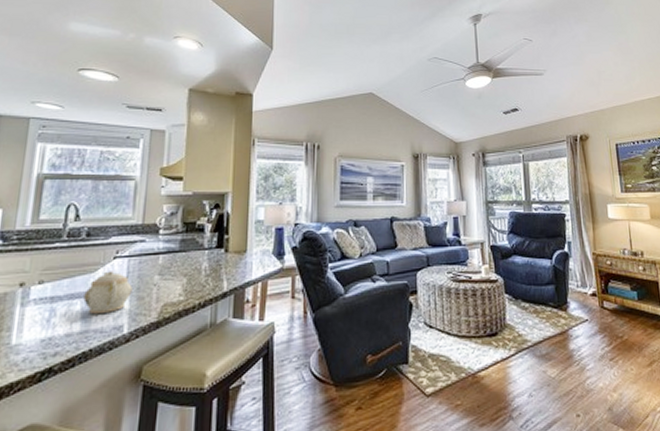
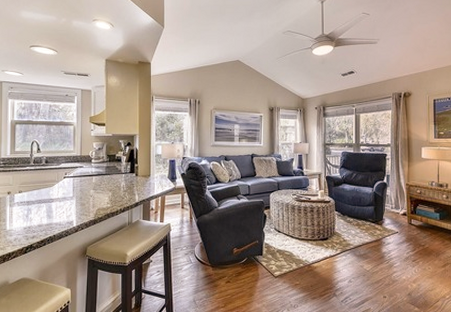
teapot: present [83,271,133,315] -> none [47,186,77,214]

